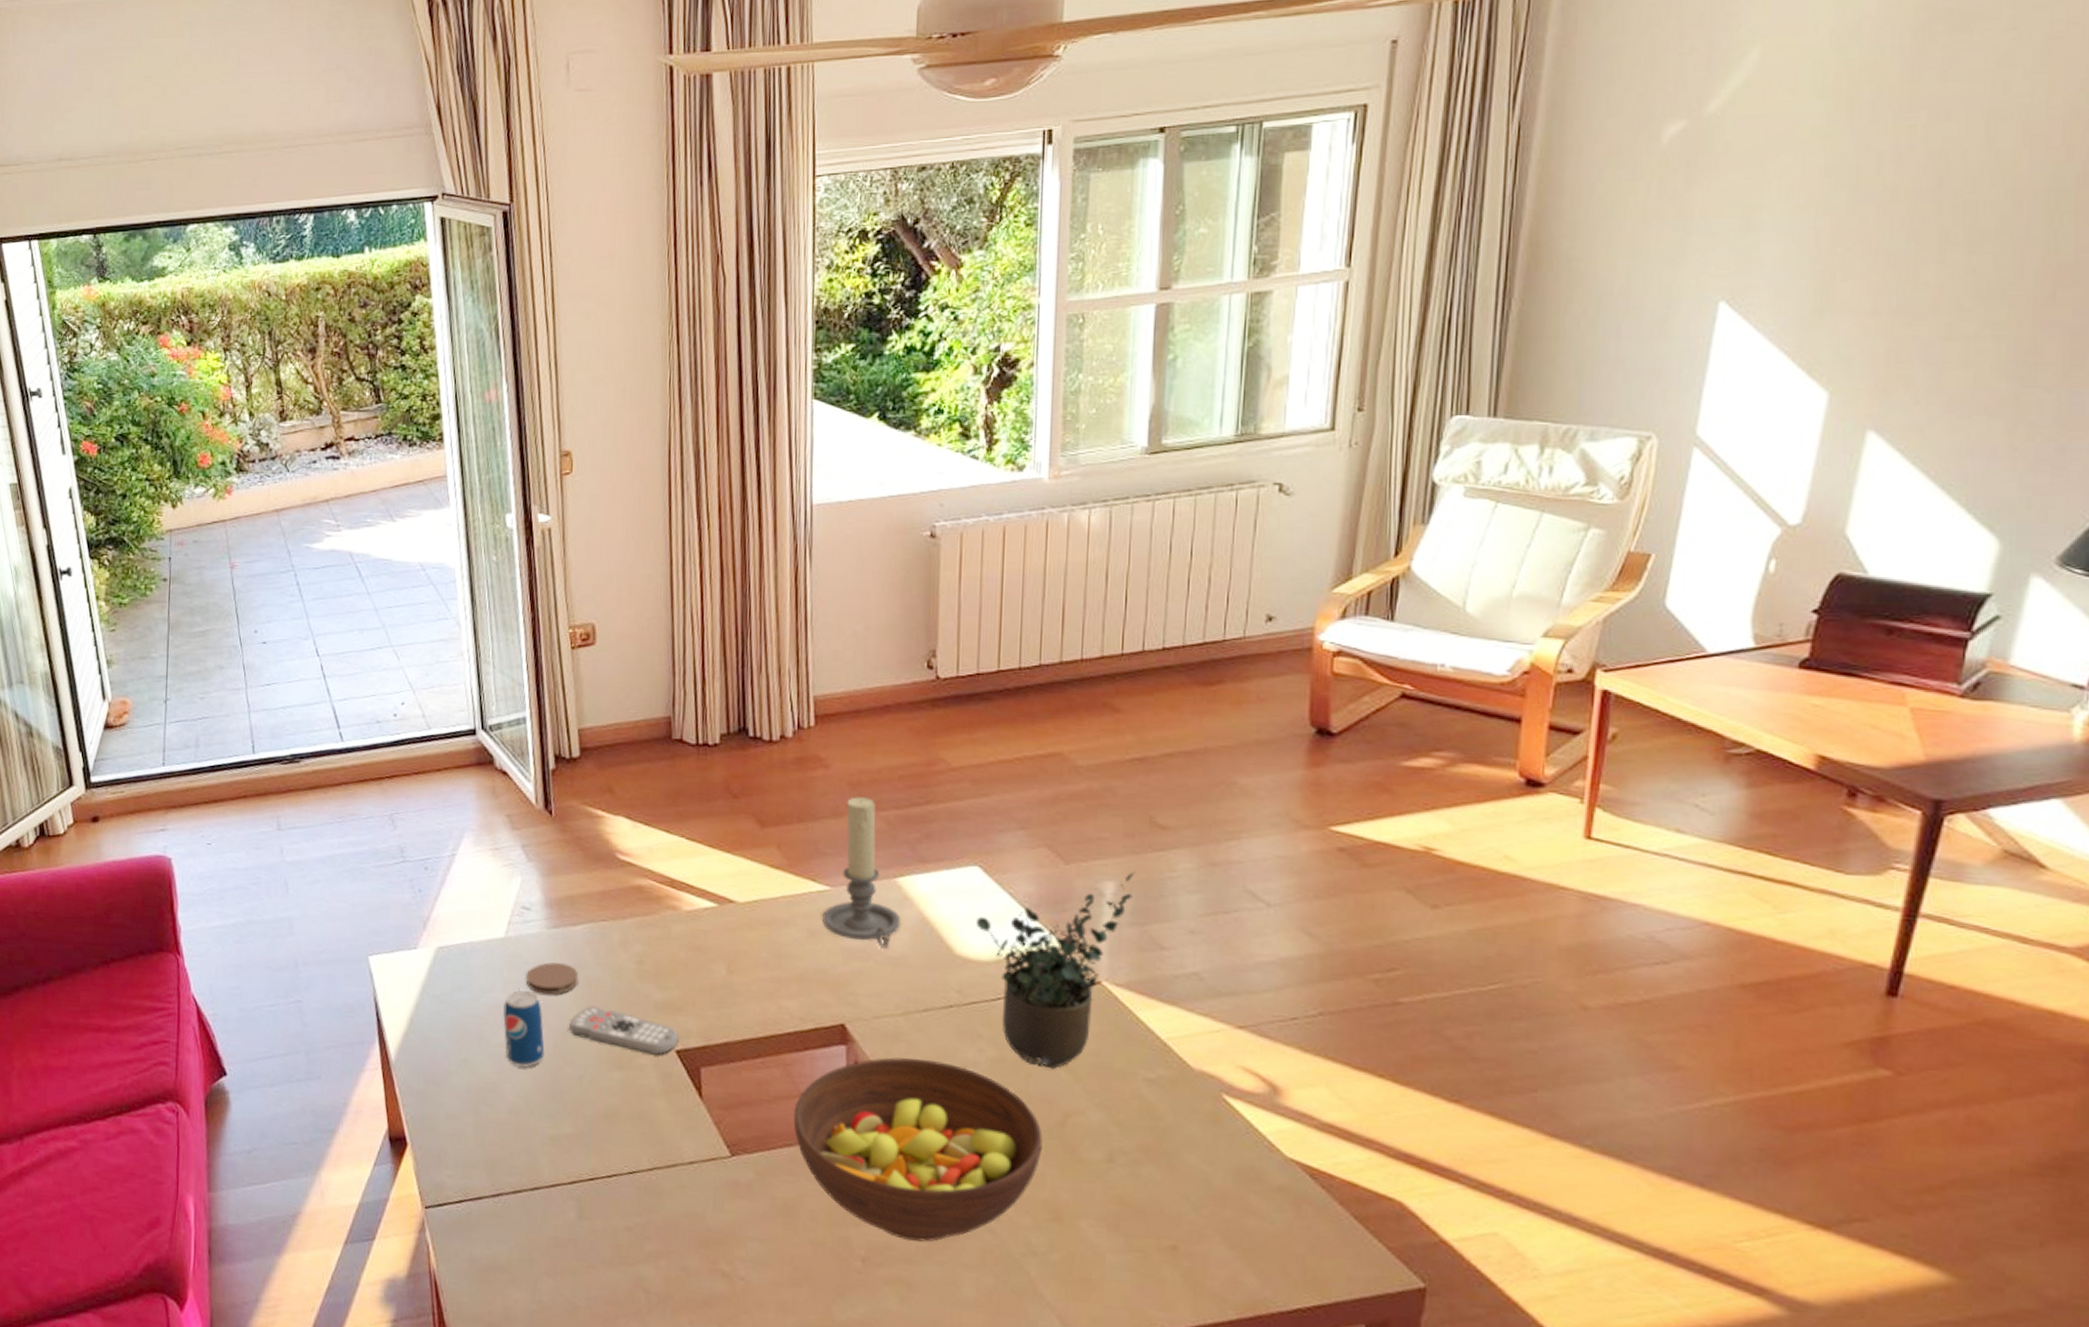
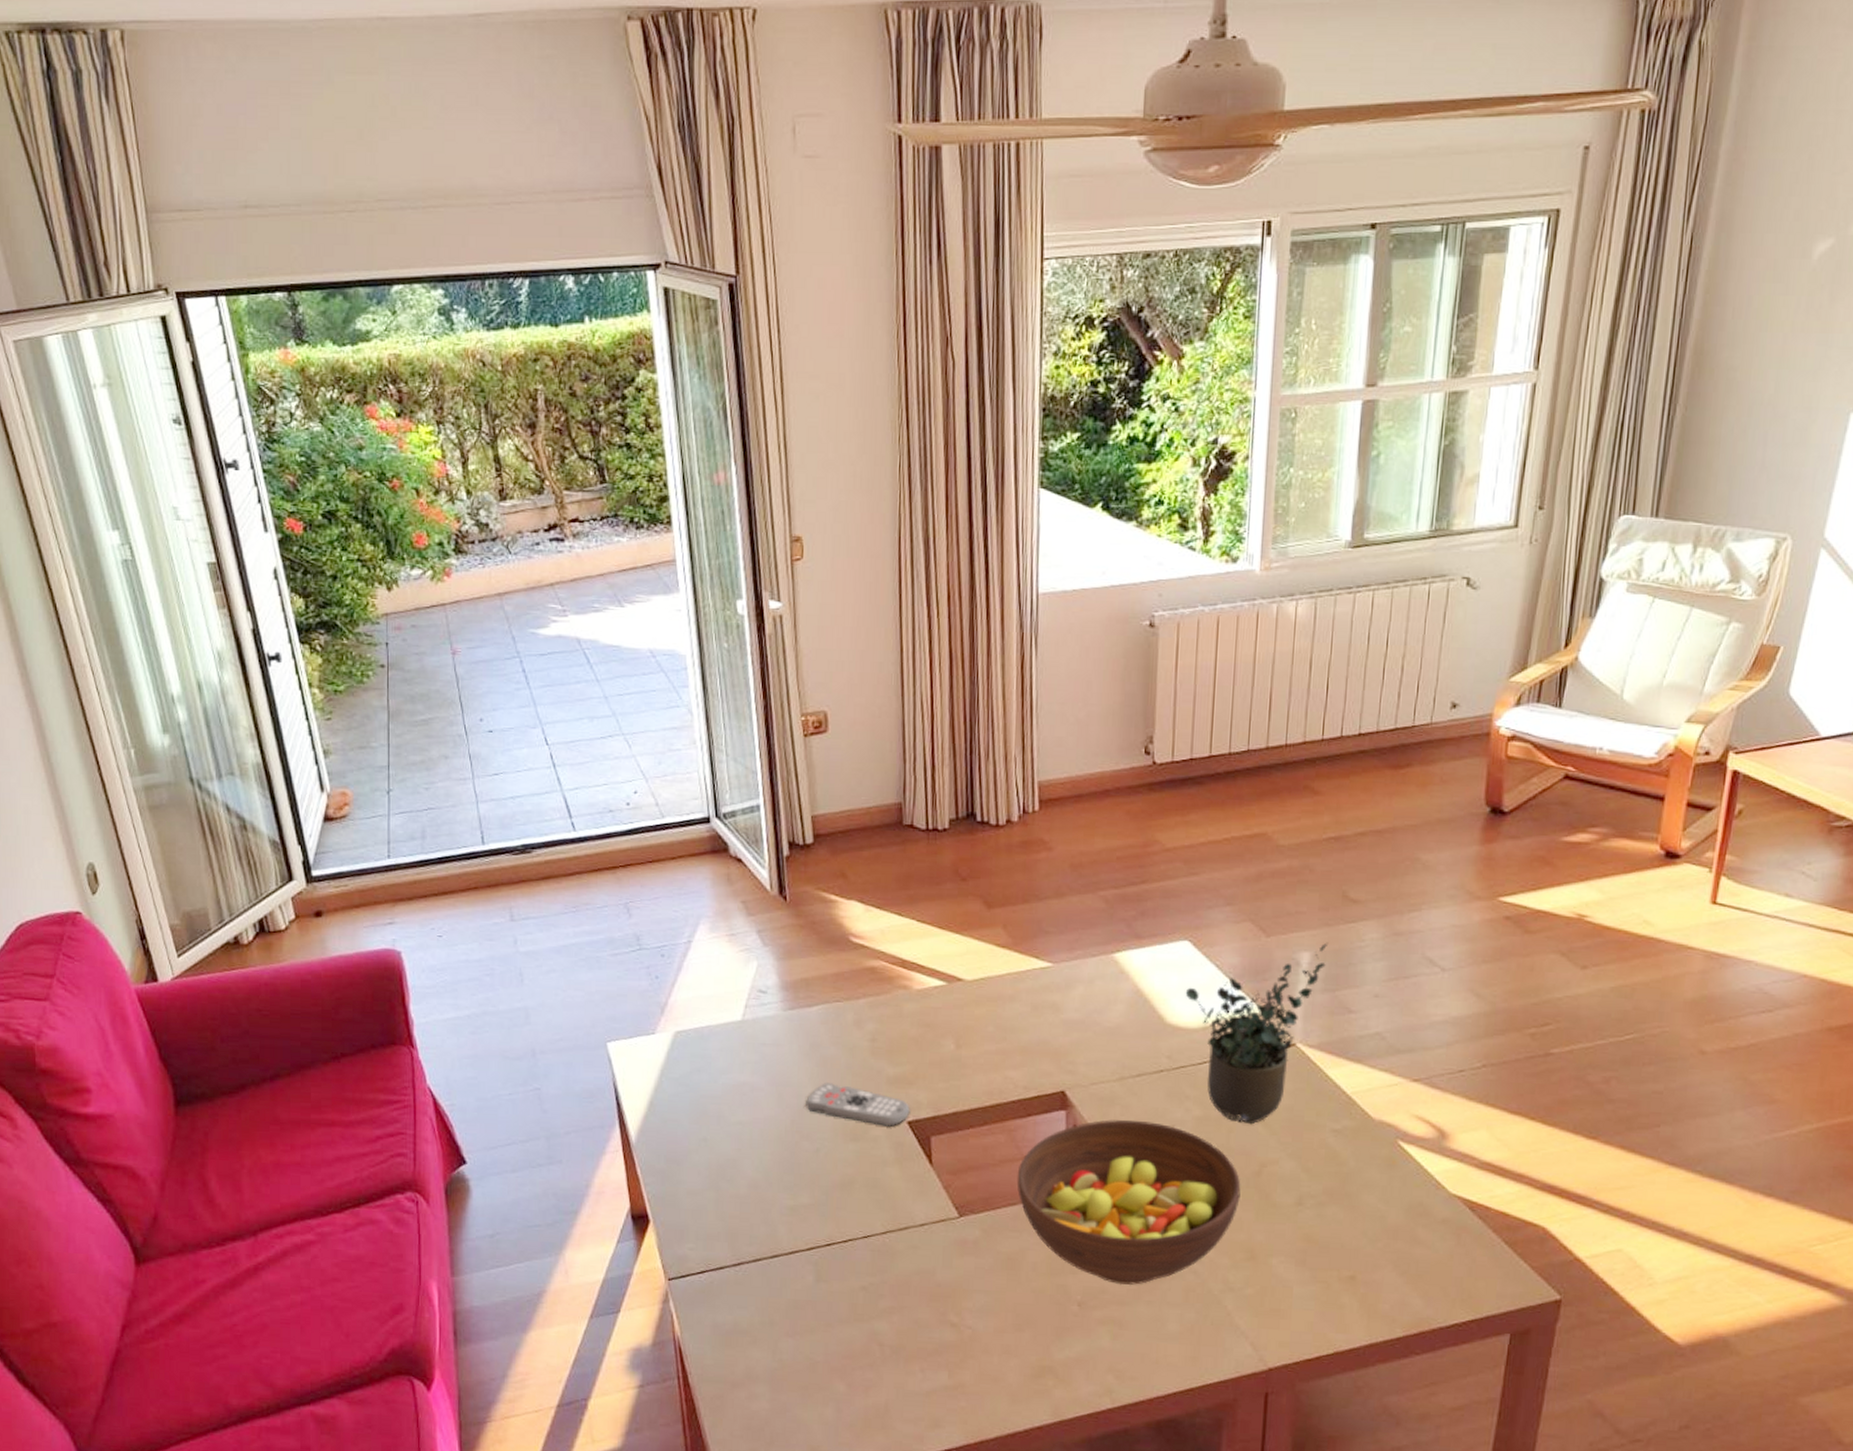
beverage can: present [503,990,545,1068] -> none [741,1071,782,1143]
coaster: present [526,962,579,995] -> none [763,1043,814,1074]
candle holder: present [821,796,901,949] -> none [1044,877,1118,1020]

